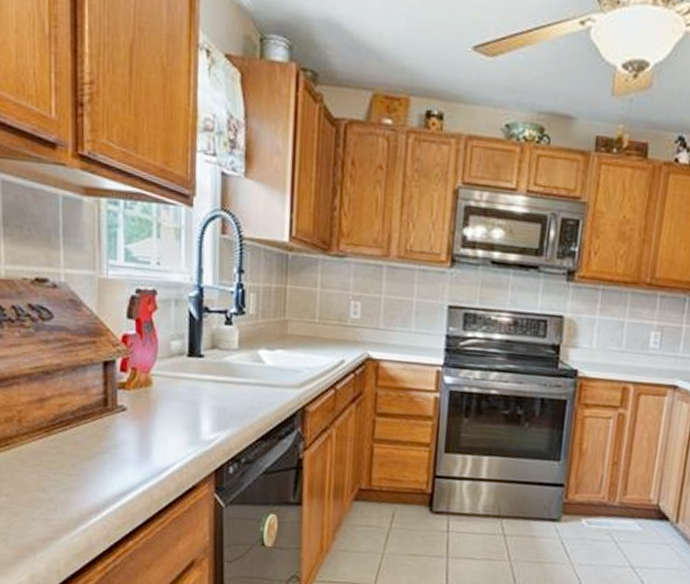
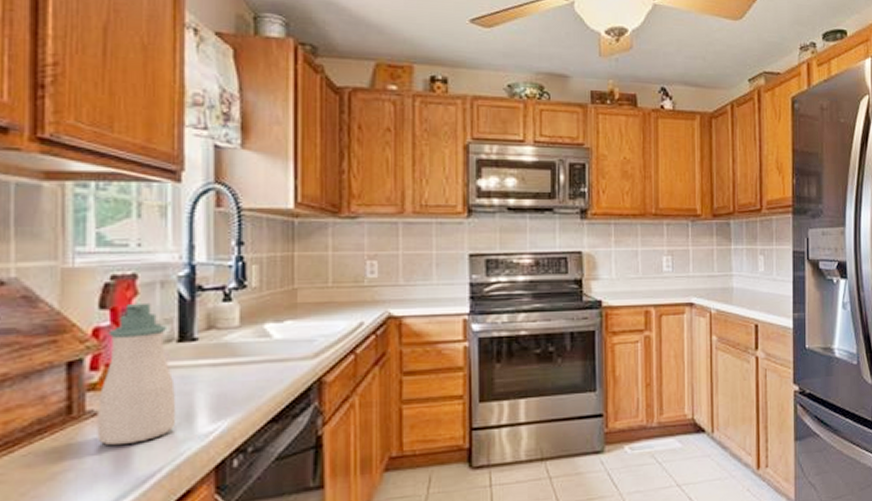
soap bottle: none [126,316,186,439] -> present [97,302,176,446]

